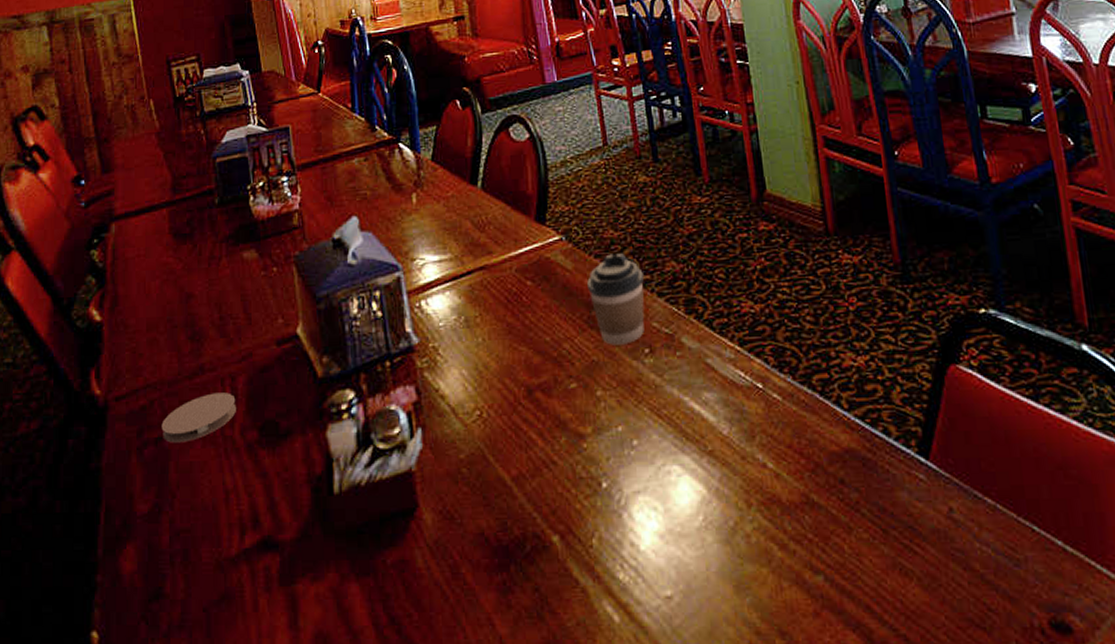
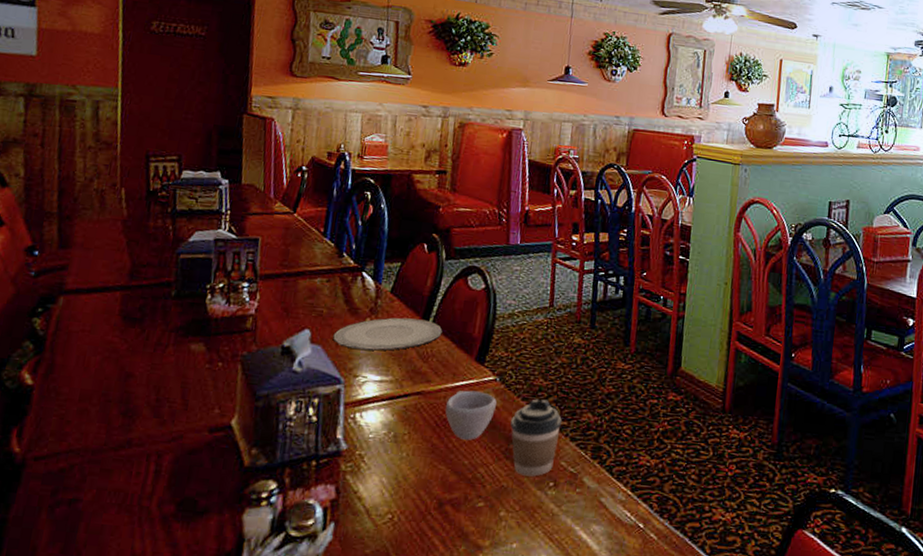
coaster: present [161,392,236,443] -> none [77,466,159,507]
plate: none [382,184,494,231] -> present [333,317,443,351]
cup: none [513,255,568,313] -> present [445,390,497,440]

